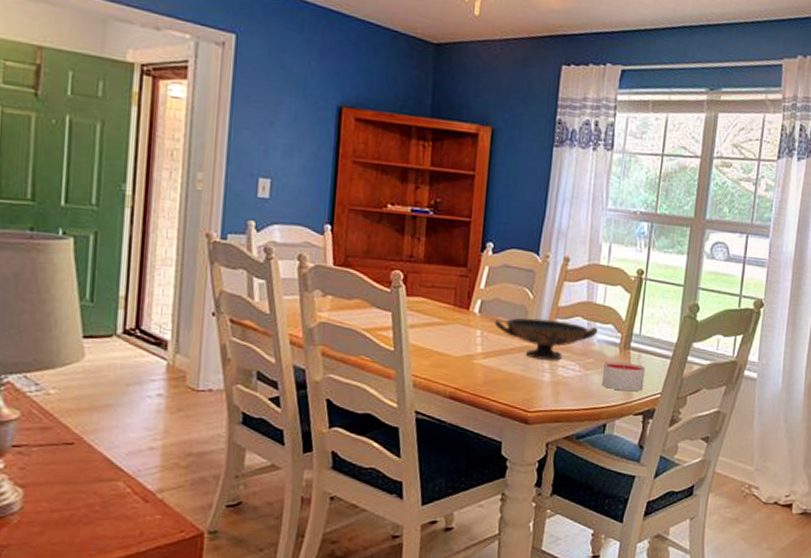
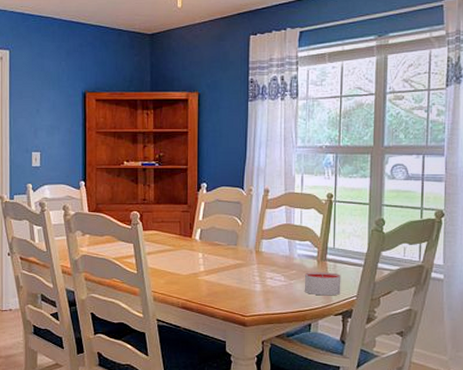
decorative bowl: present [494,317,598,361] -> none [212,241,297,274]

